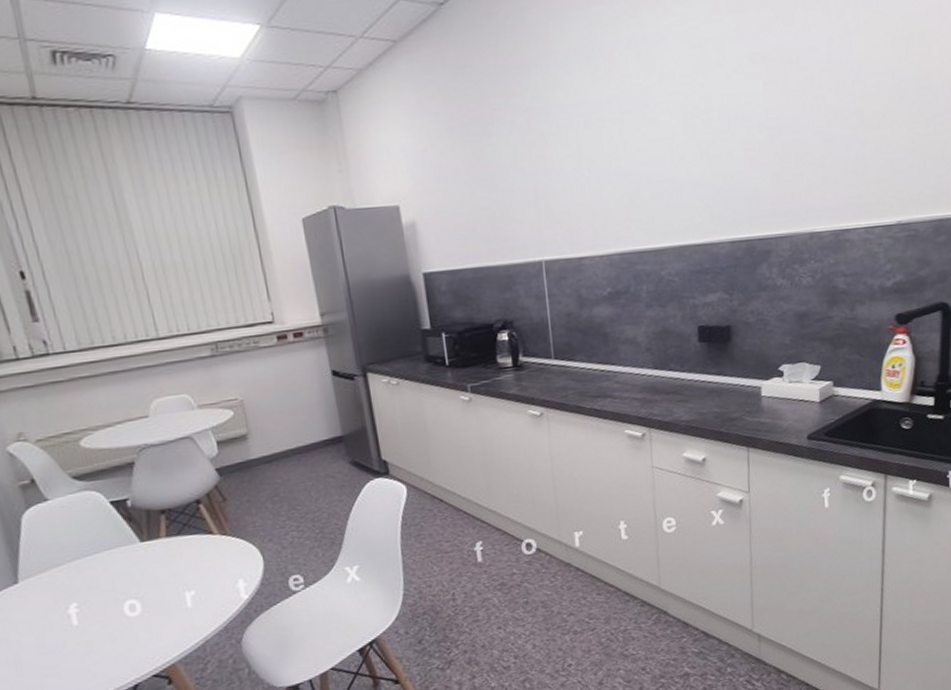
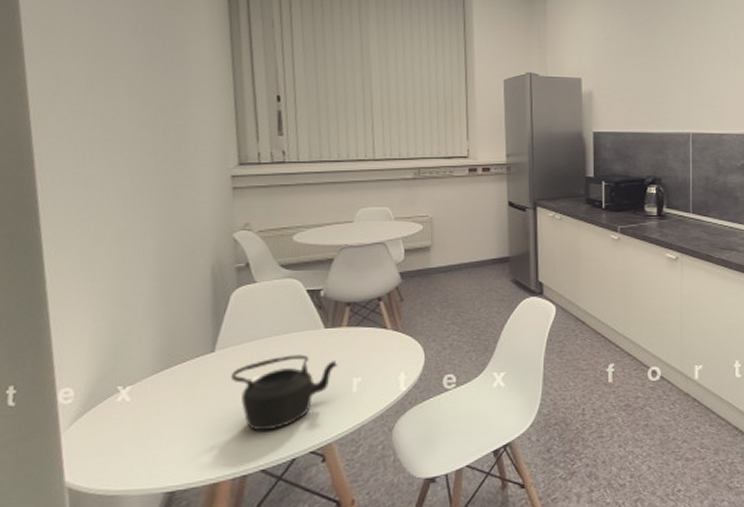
teapot: none [42,573,164,661] -> present [230,354,337,431]

